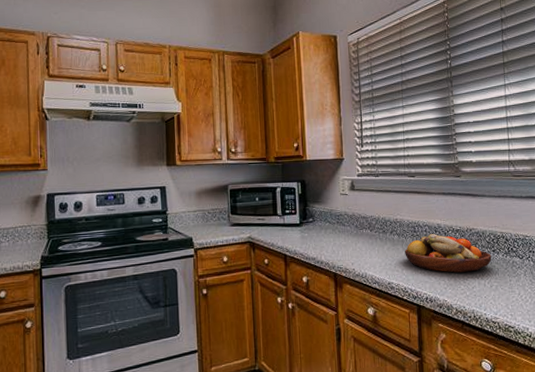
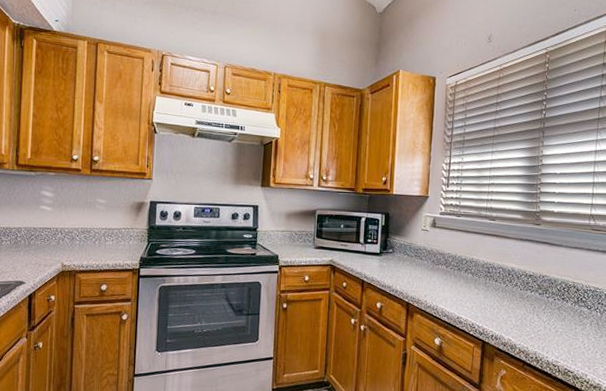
fruit bowl: present [405,234,492,273] -> none [476,276,560,316]

